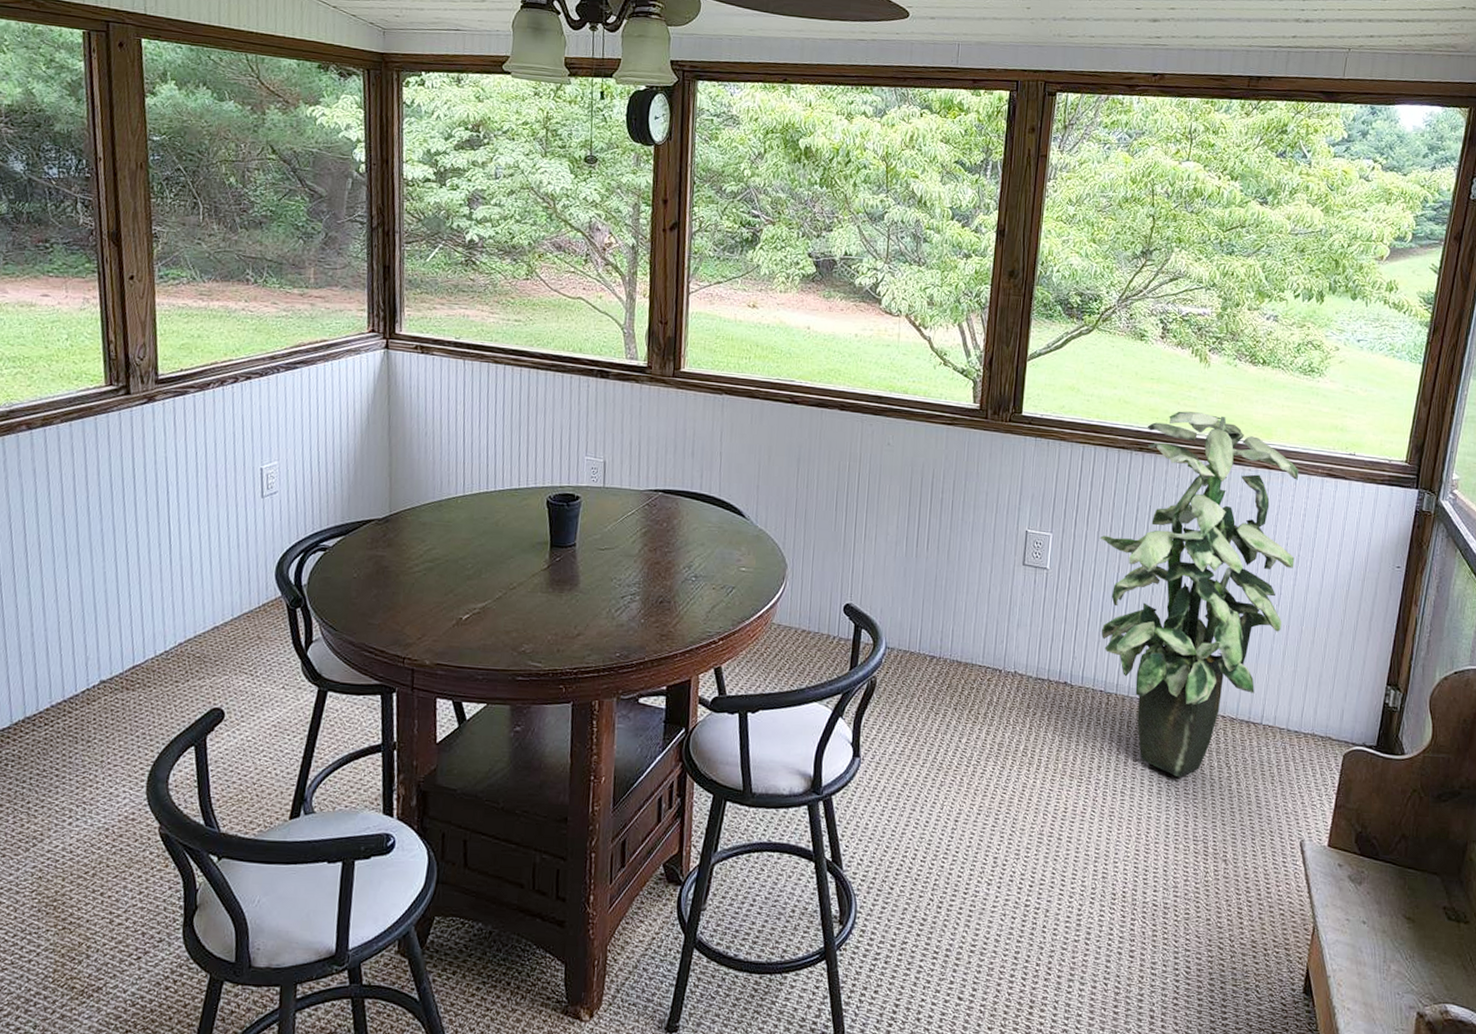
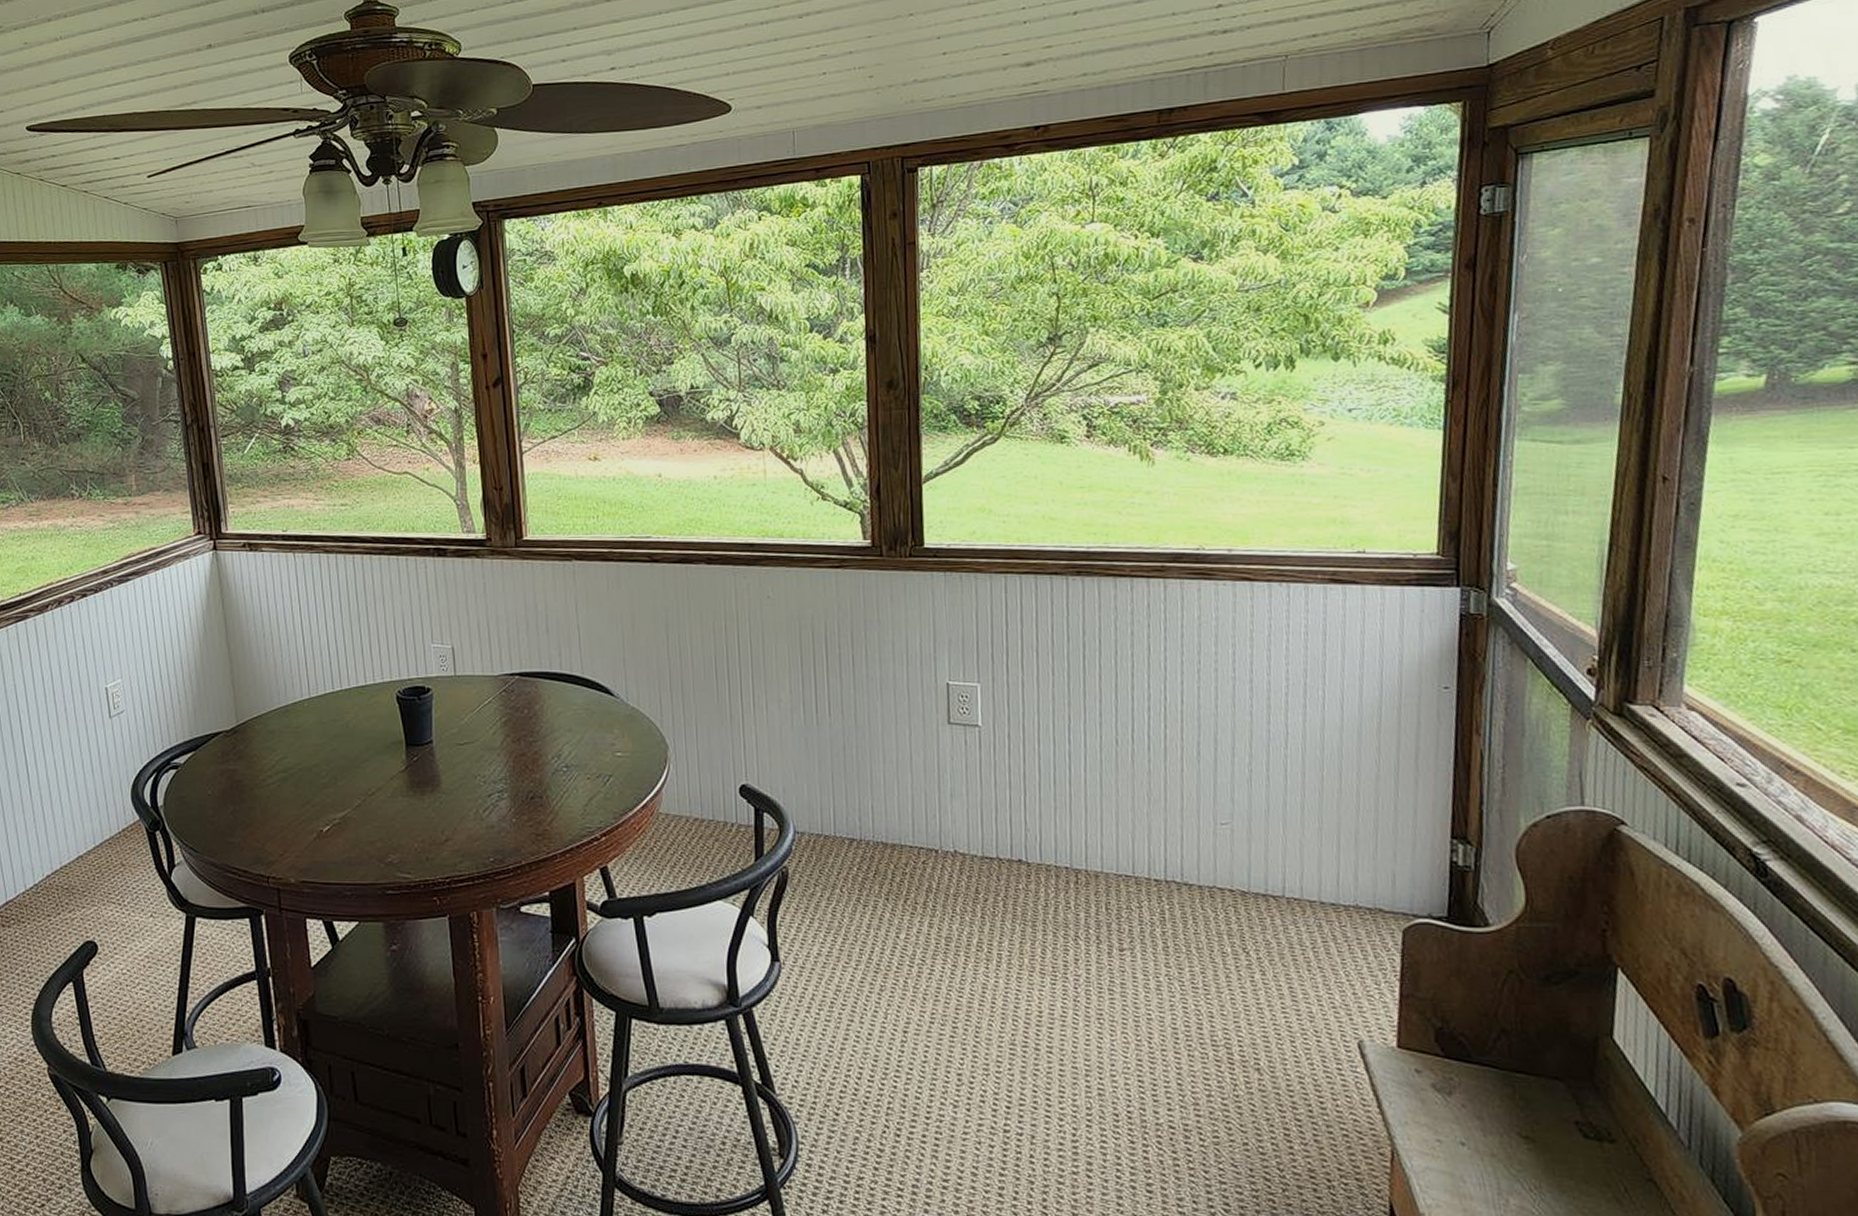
indoor plant: present [1100,411,1298,777] -> none [1040,521,1301,968]

